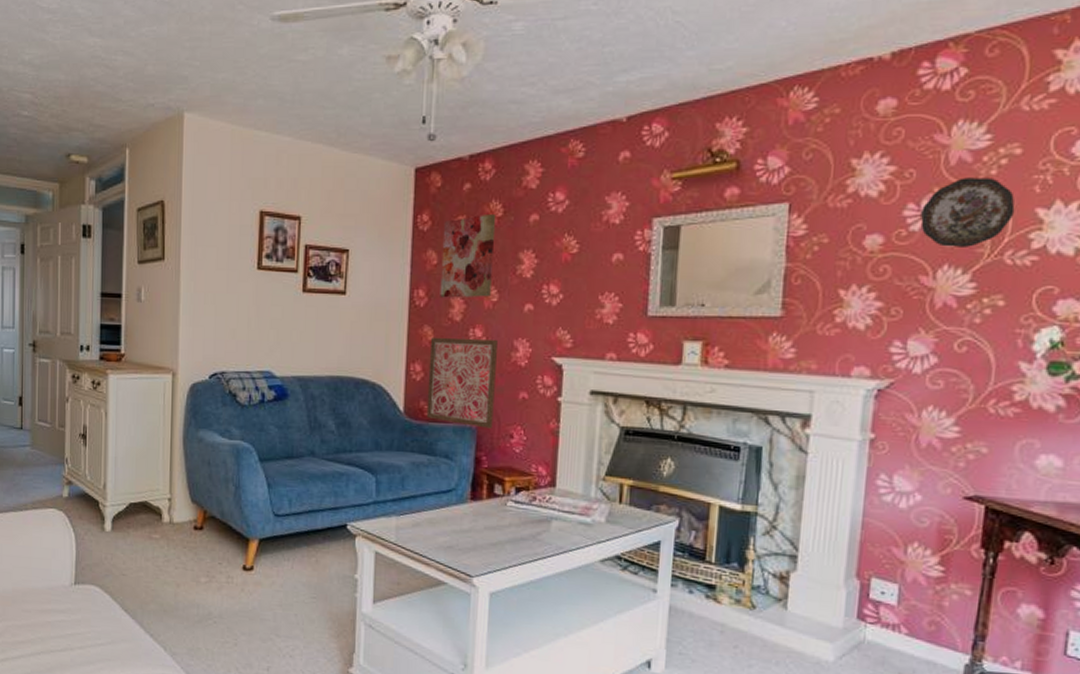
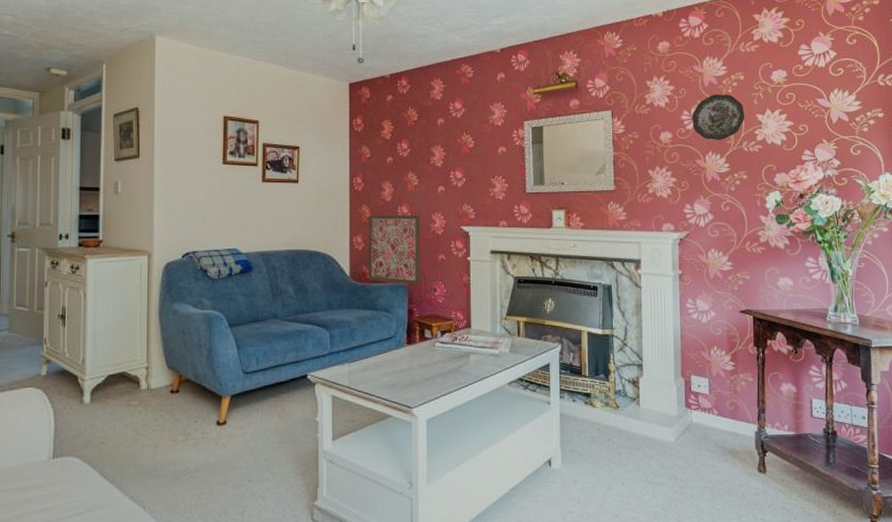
wall art: present [440,213,497,298] -> none [373,118,413,183]

